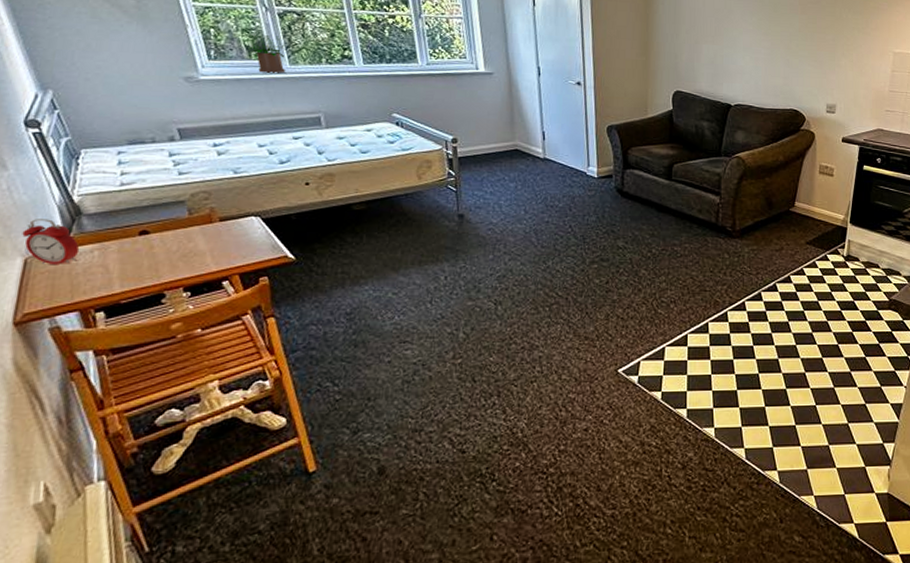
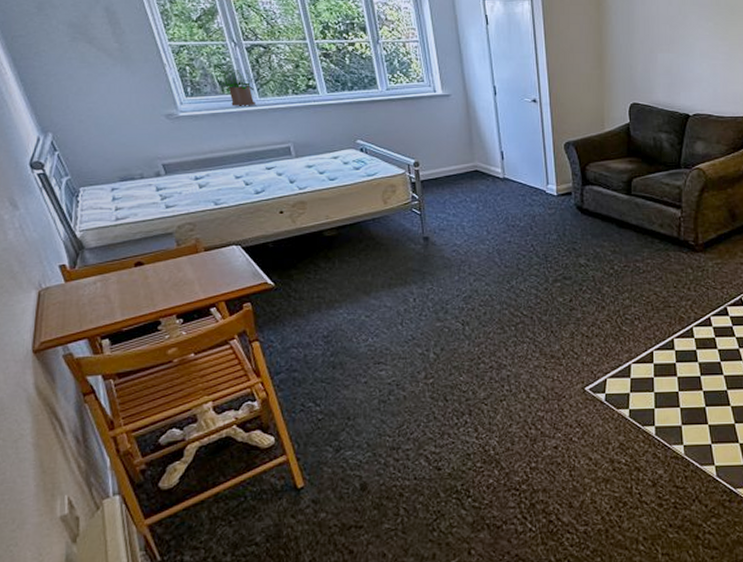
alarm clock: present [22,219,80,264] -> none [35,254,85,296]

